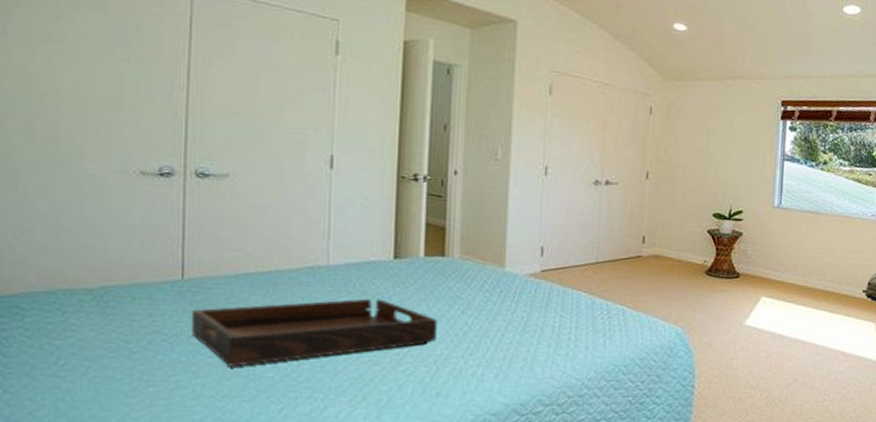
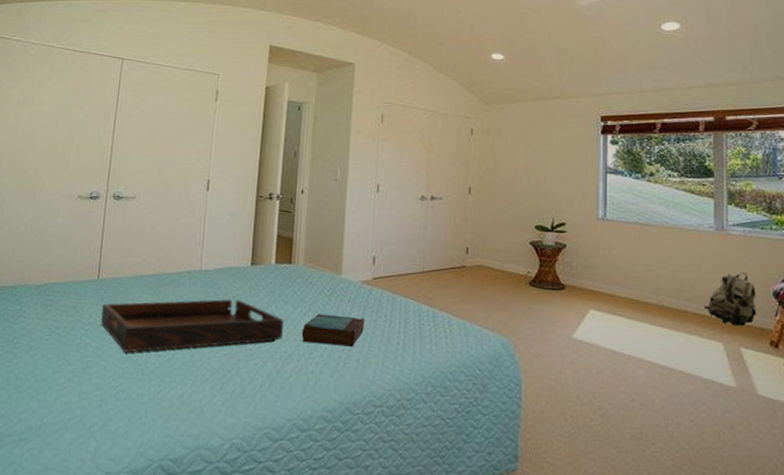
book: none [459,311,532,345] -> present [301,313,364,347]

